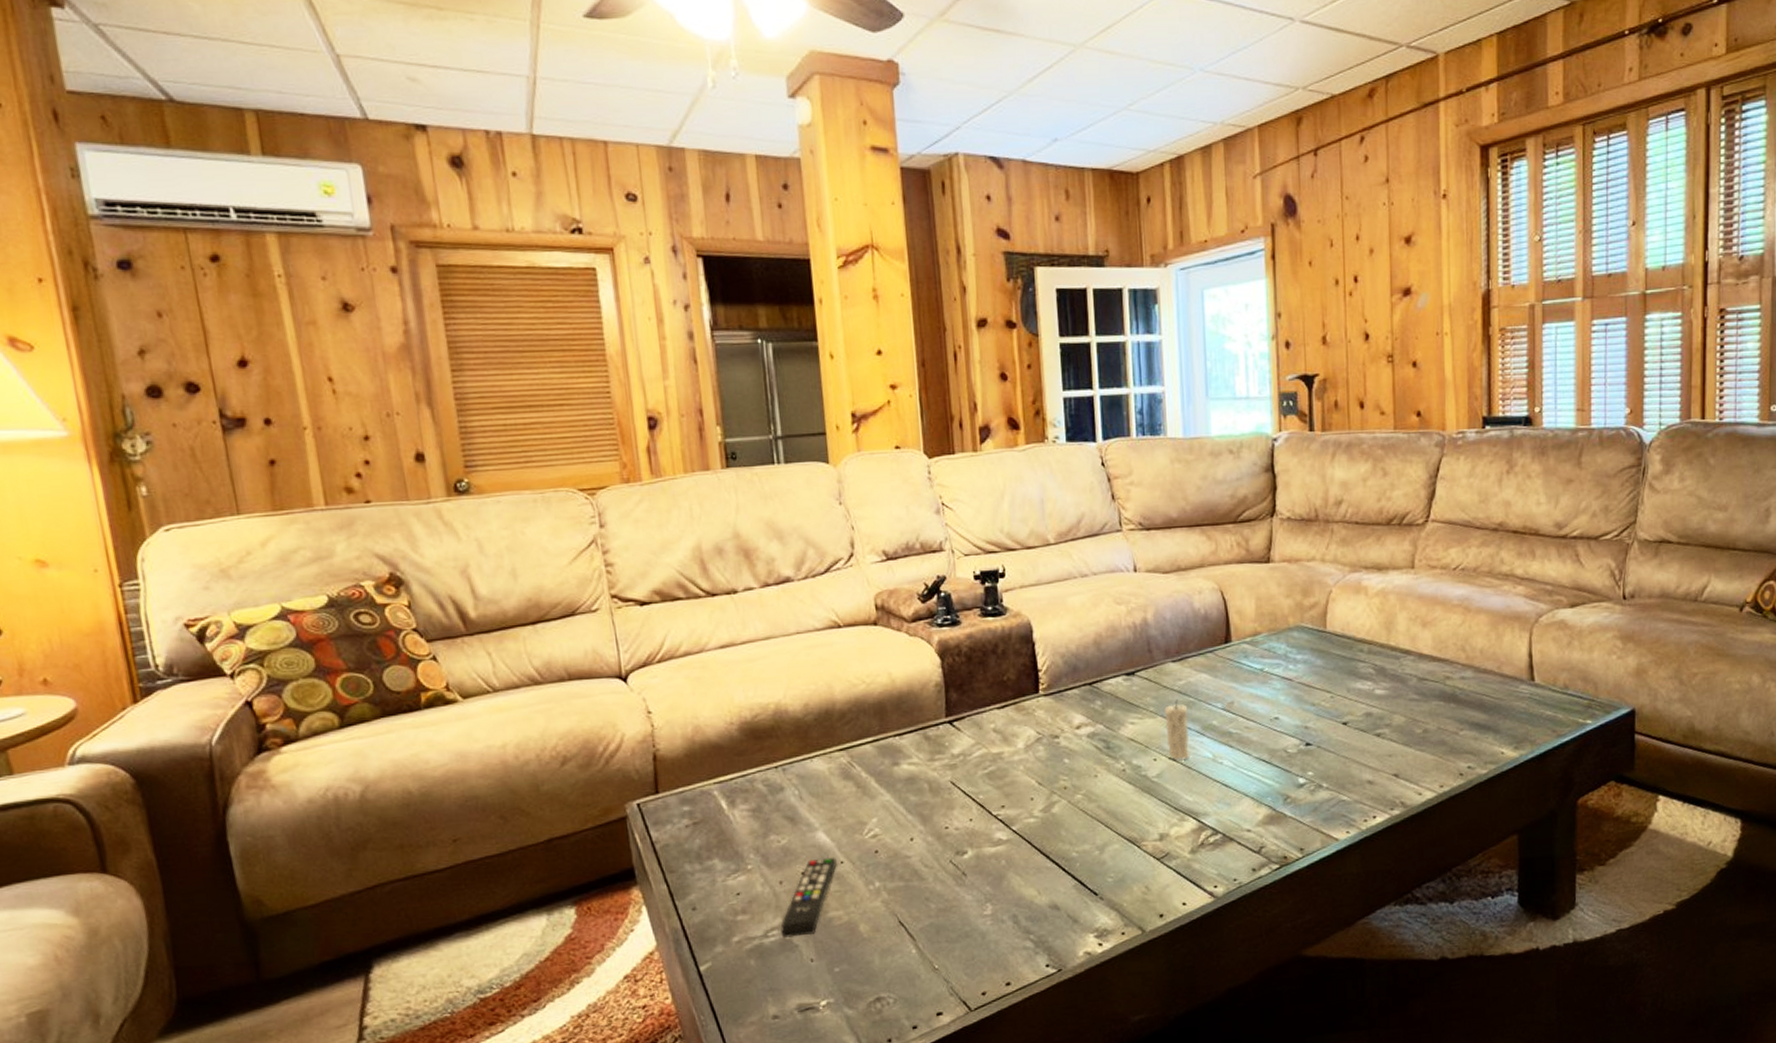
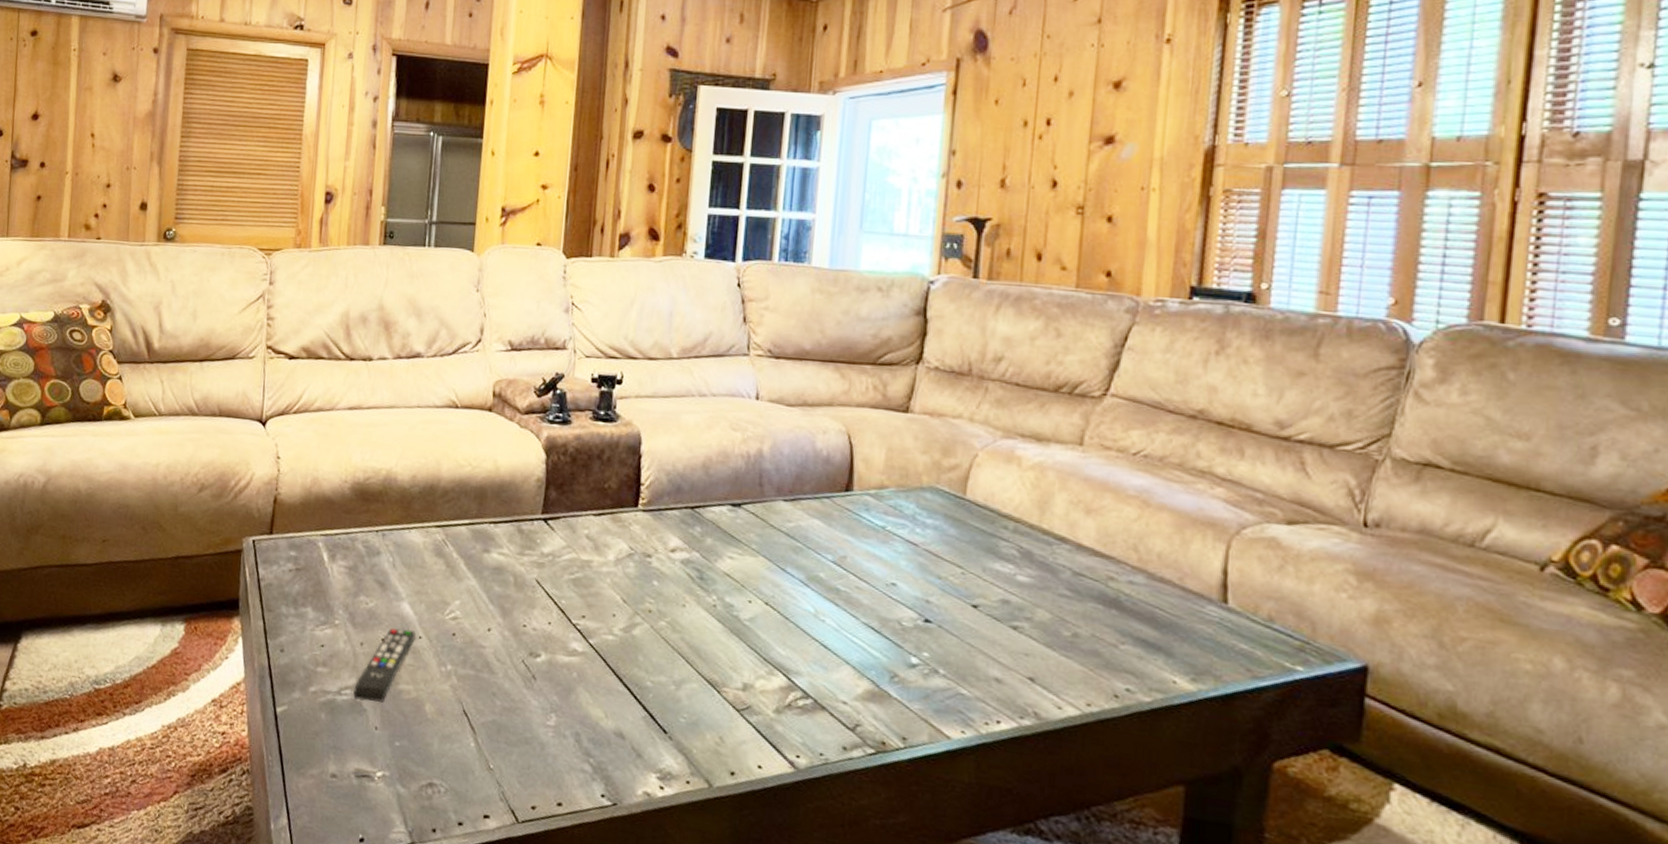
candle: present [1164,699,1191,760] -> none [766,541,794,608]

